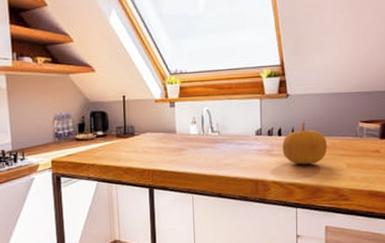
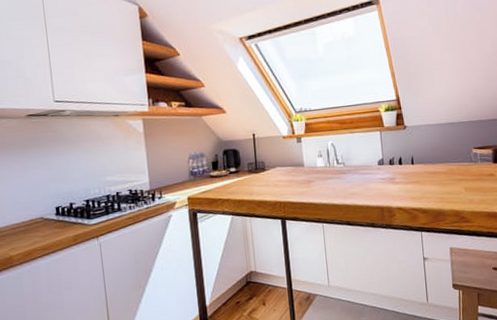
fruit: present [282,121,328,165] -> none [403,150,446,191]

